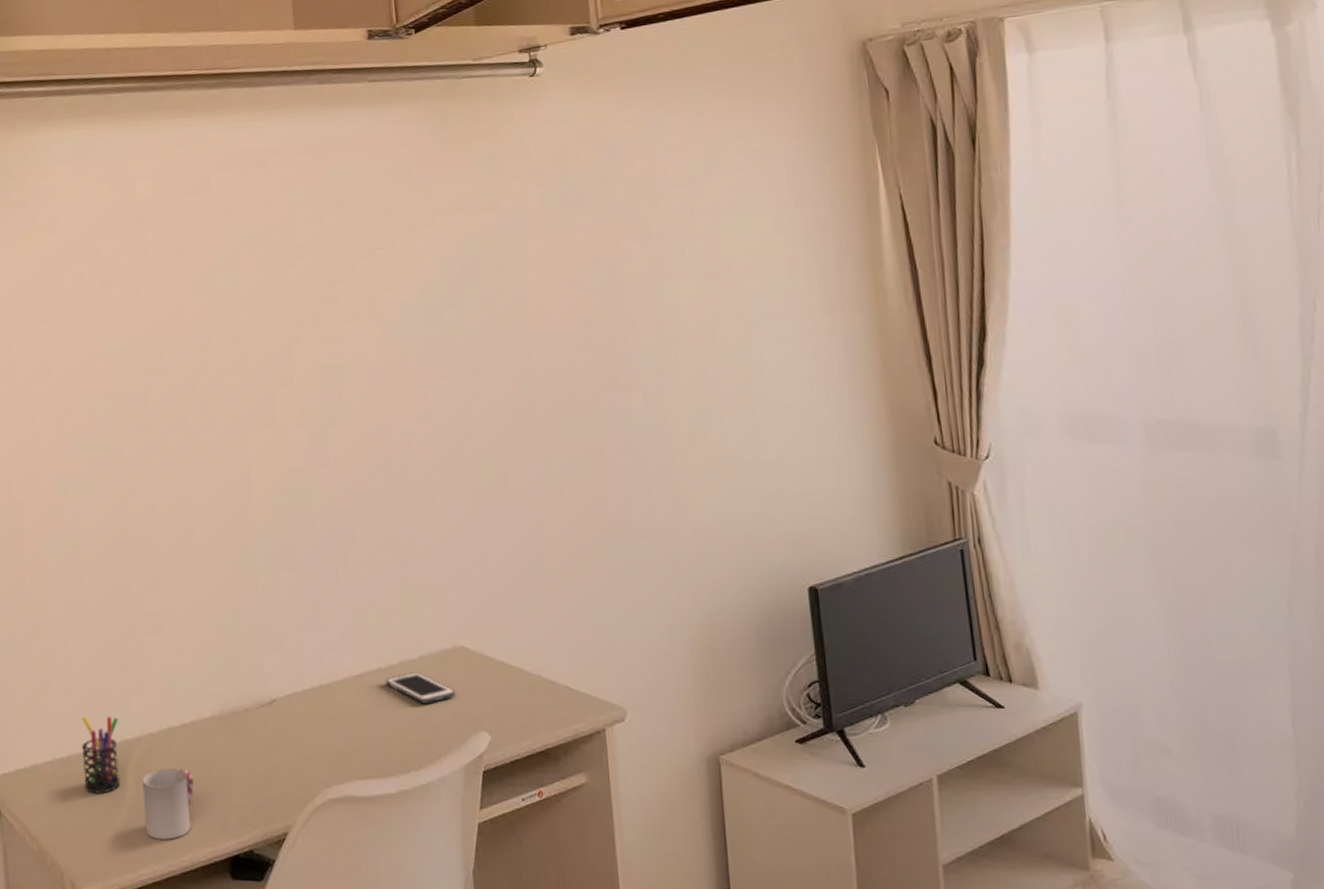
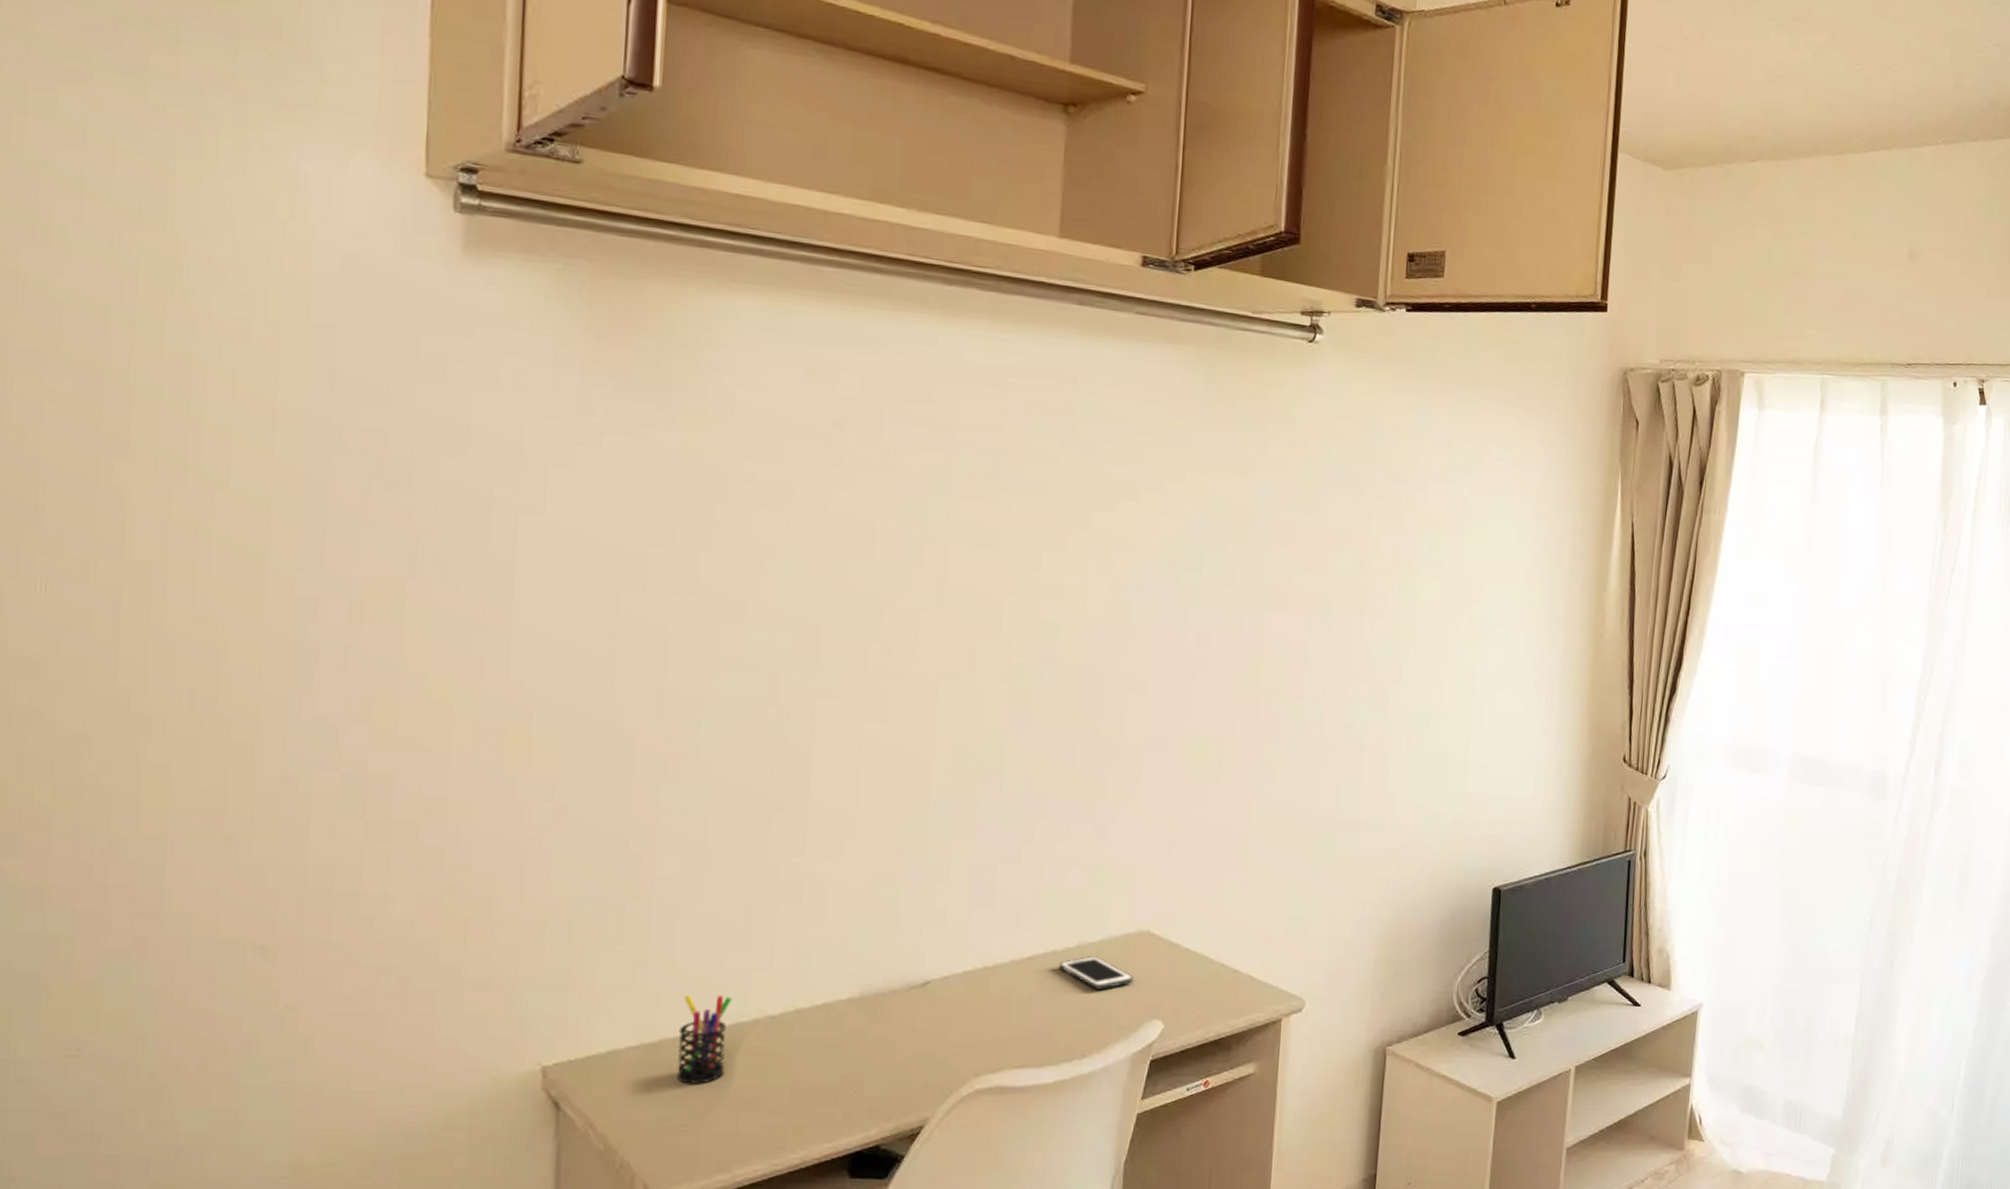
cup: present [142,767,195,841] -> none [750,1054,819,1137]

